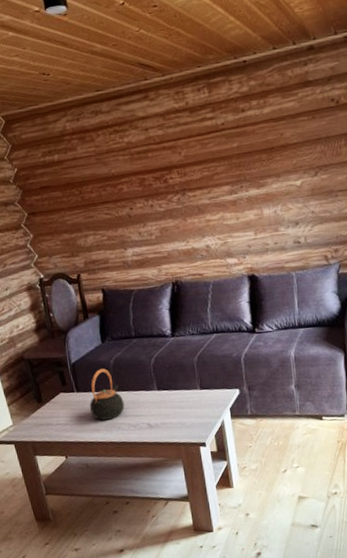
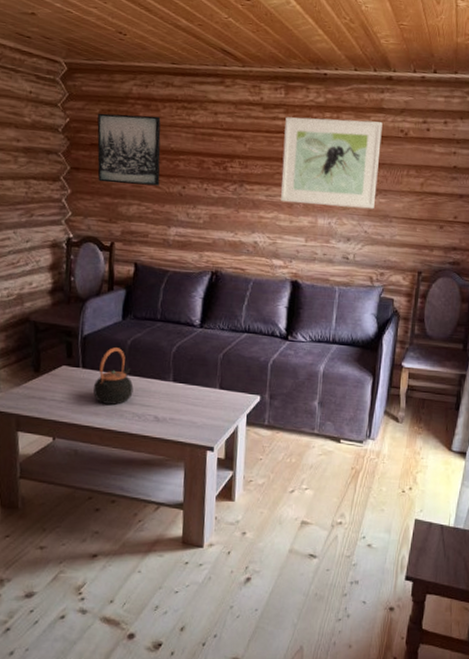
wall art: none [40,146,109,221] -> present [97,113,161,186]
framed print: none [213,96,317,201] -> present [281,117,383,209]

